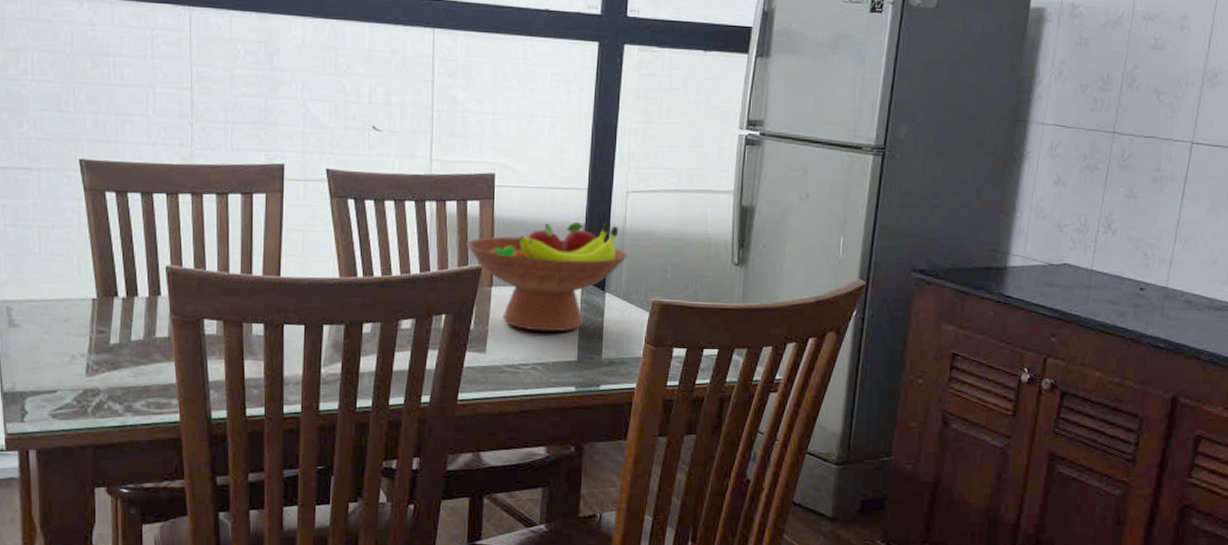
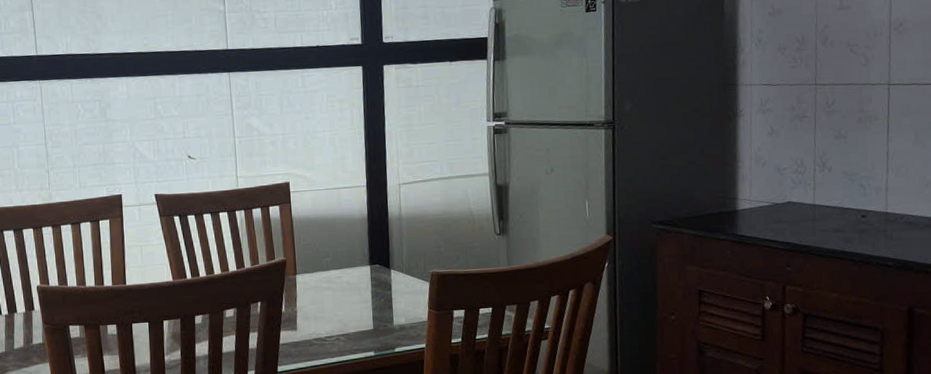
fruit bowl: present [466,222,629,332] -> none [272,211,407,308]

